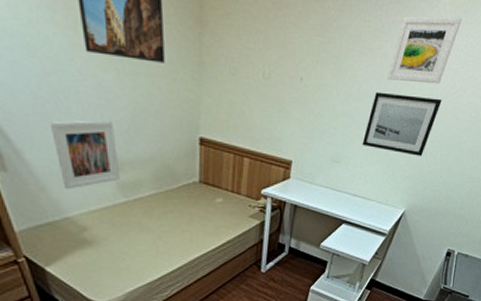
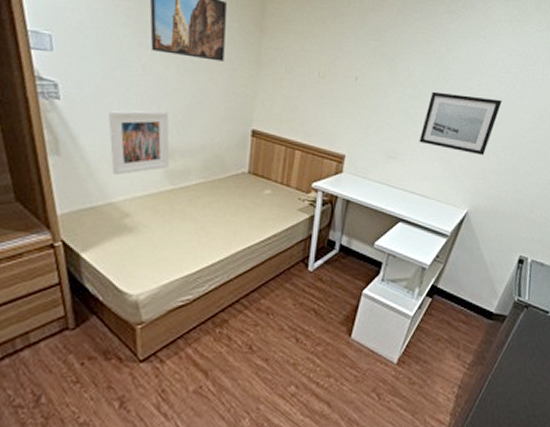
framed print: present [388,16,462,85] -> none [444,24,517,86]

